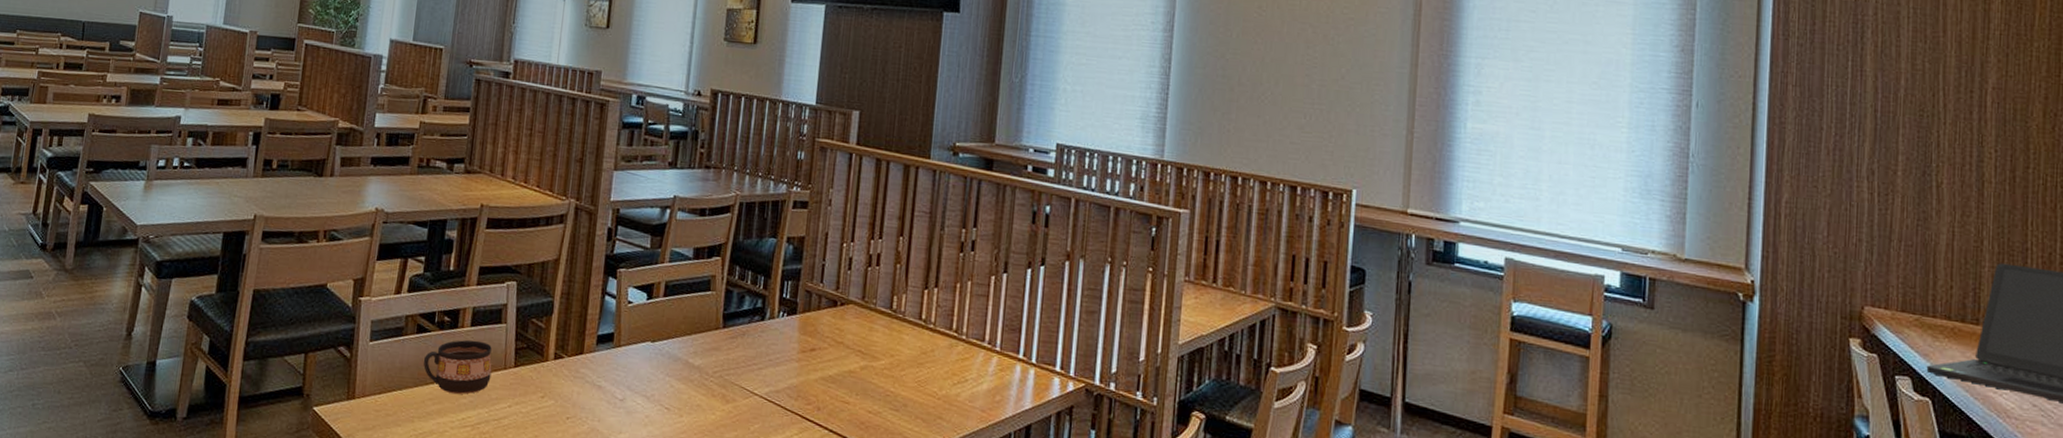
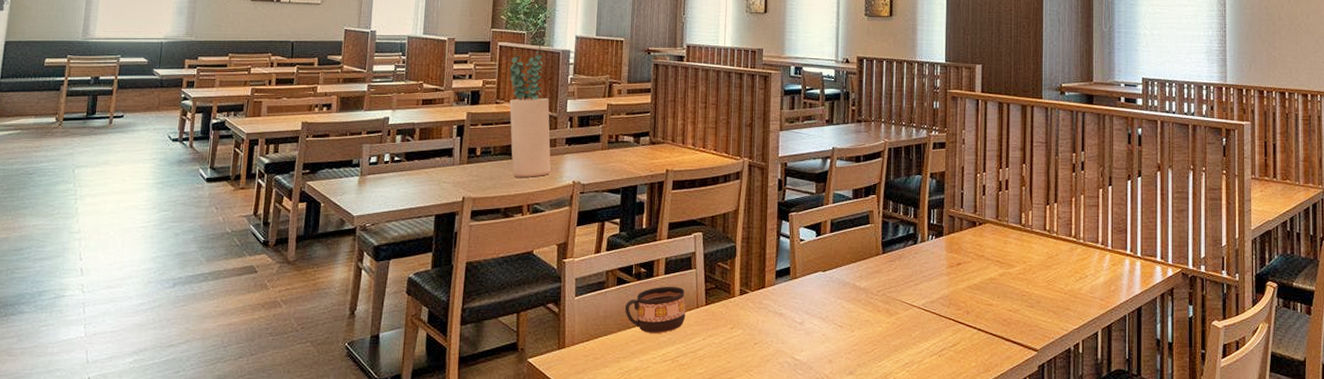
vase: none [309,45,356,200] -> present [509,43,551,177]

